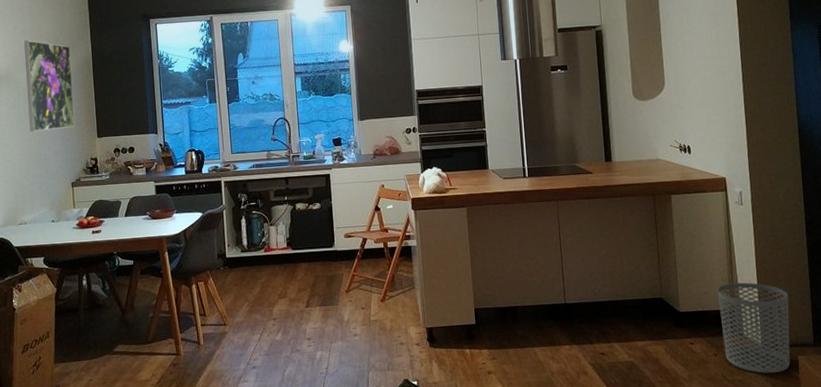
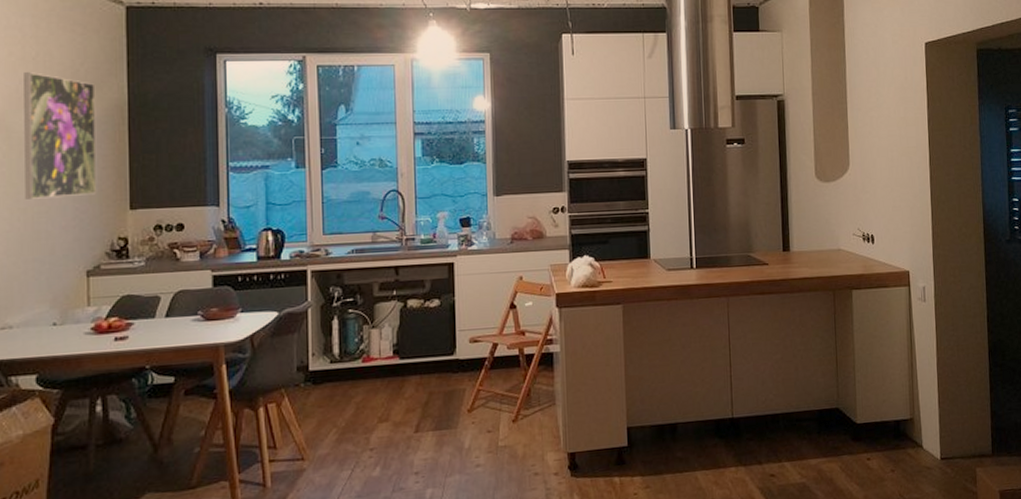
waste bin: present [717,282,790,374] -> none [897,388,969,490]

